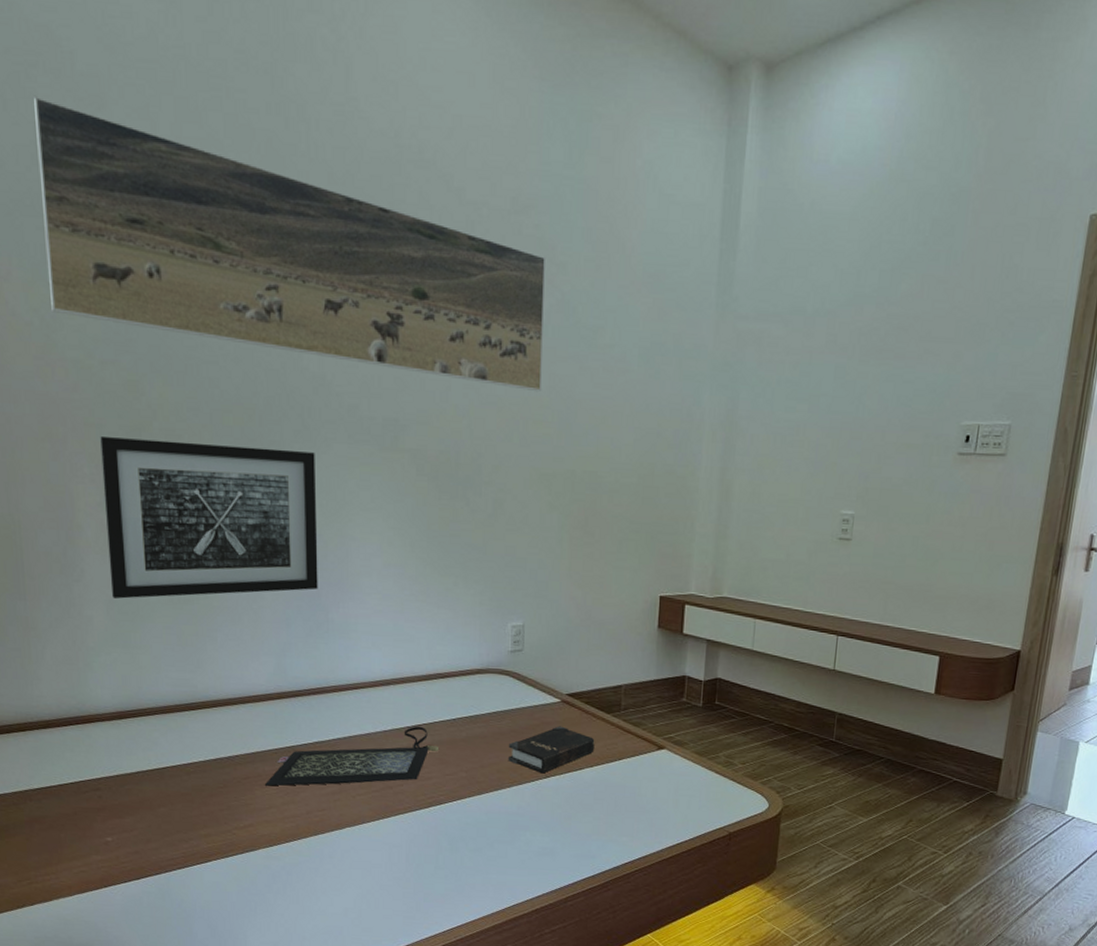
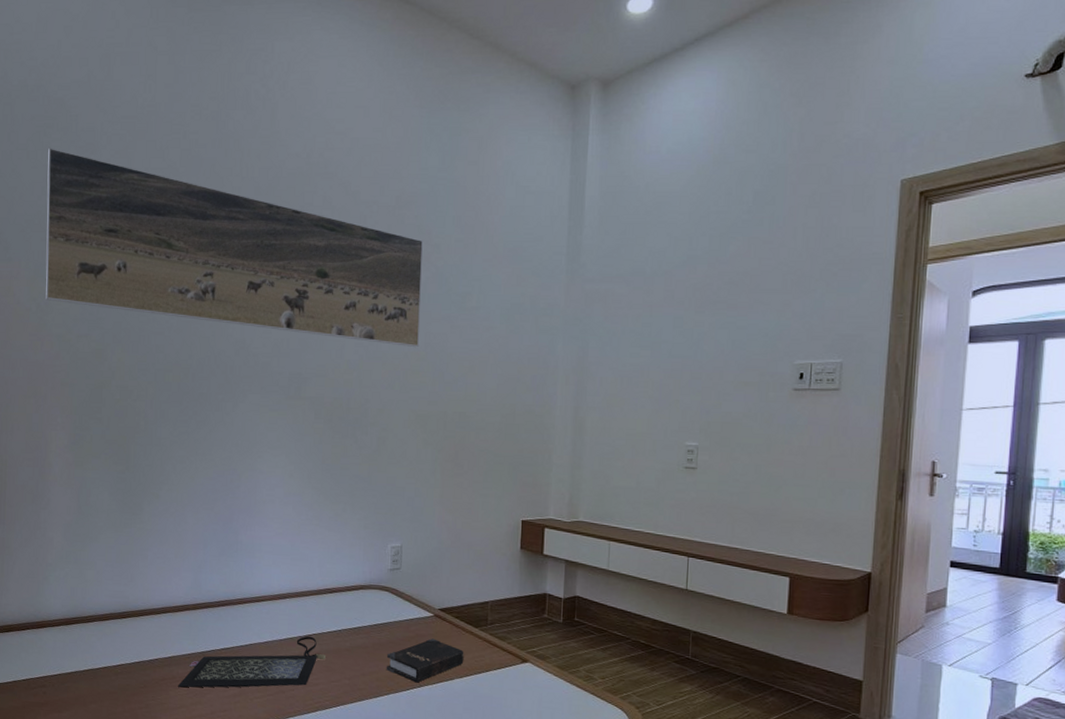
wall art: present [100,437,318,599] -> none [69,393,234,523]

